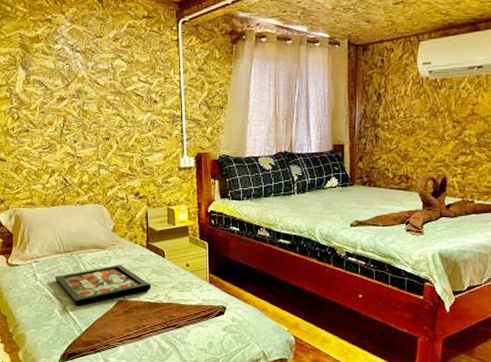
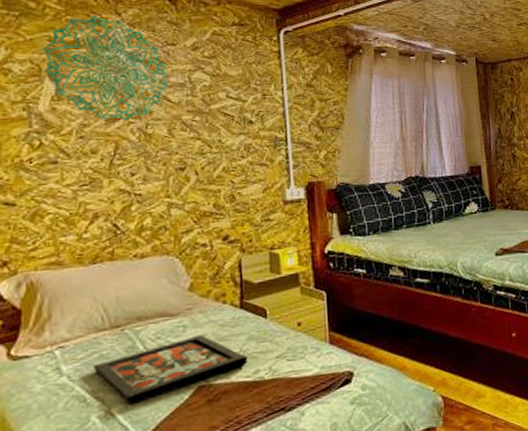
wall decoration: none [16,15,98,100] -> present [42,15,169,121]

